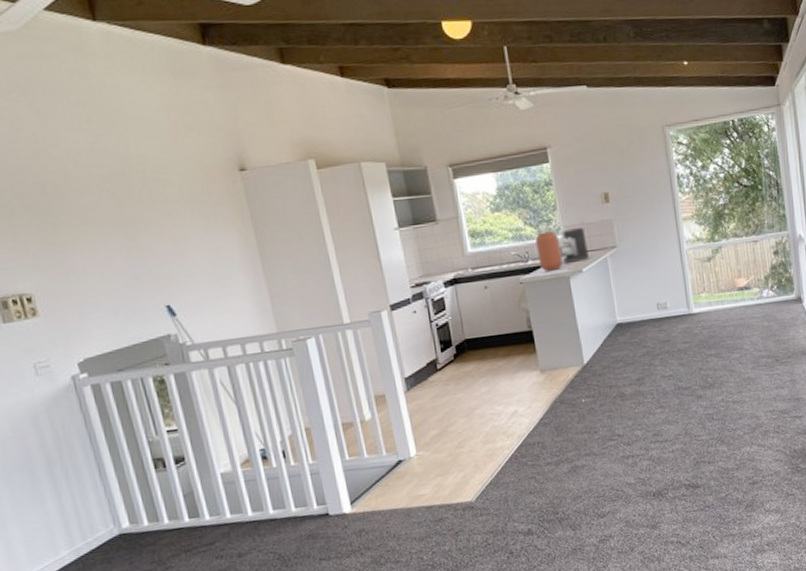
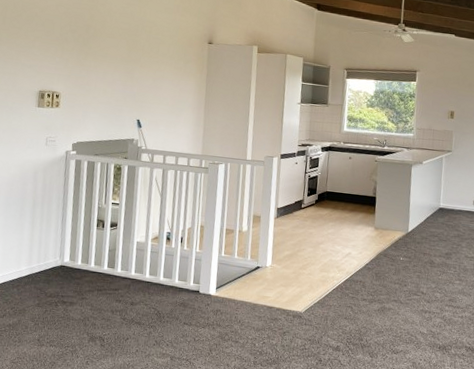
vase: present [535,231,563,272] -> none [392,128,411,158]
coffee maker: present [559,228,590,263] -> none [409,130,431,156]

